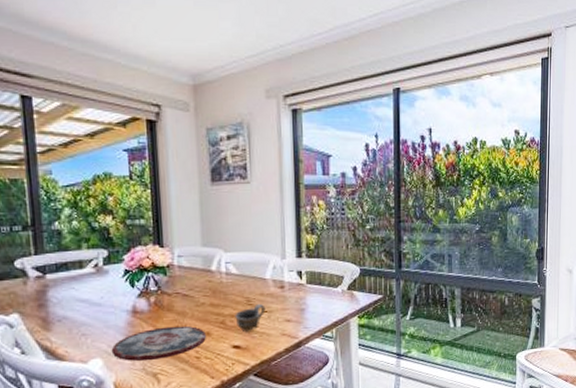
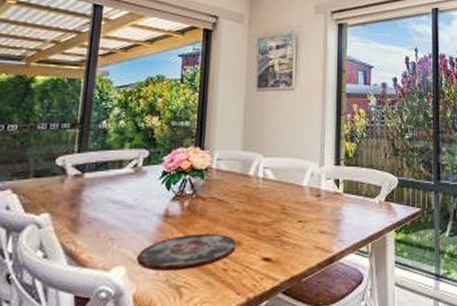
cup: present [235,303,266,333] -> none [268,212,300,244]

